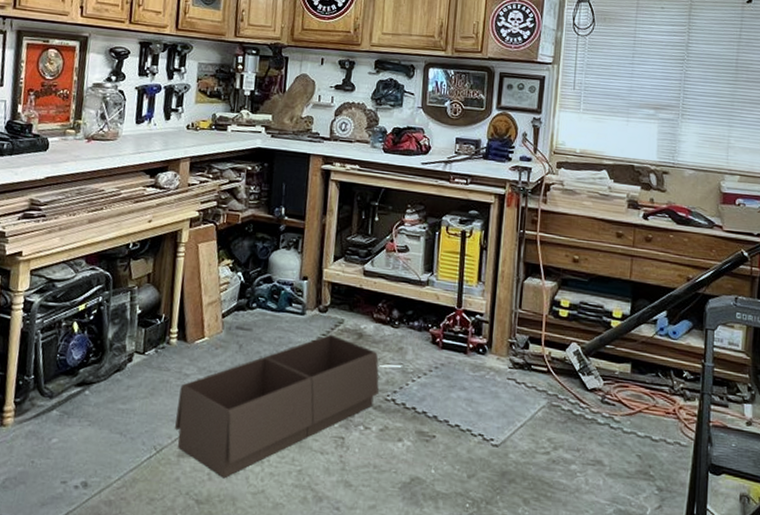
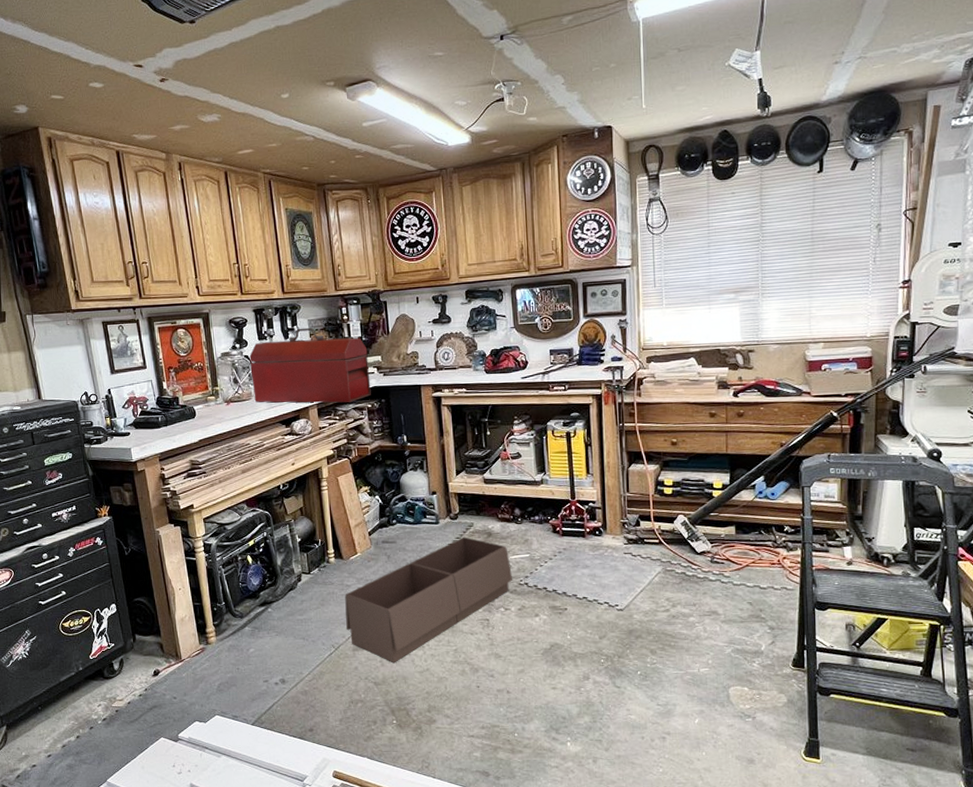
toolbox: none [120,70,259,162] -> present [249,327,371,403]

